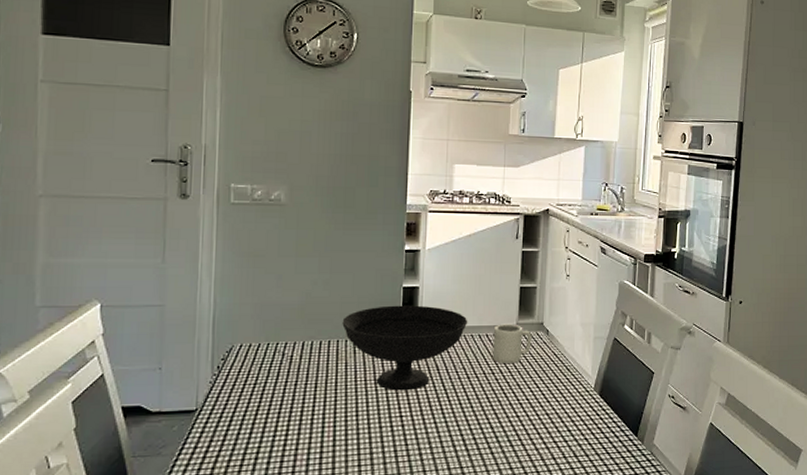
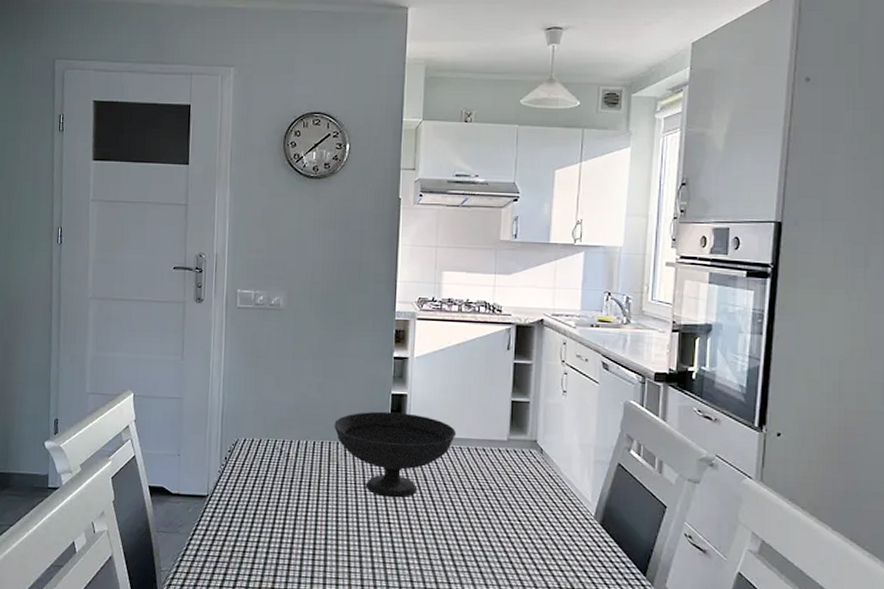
cup: present [492,324,532,364] -> none [482,438,524,482]

